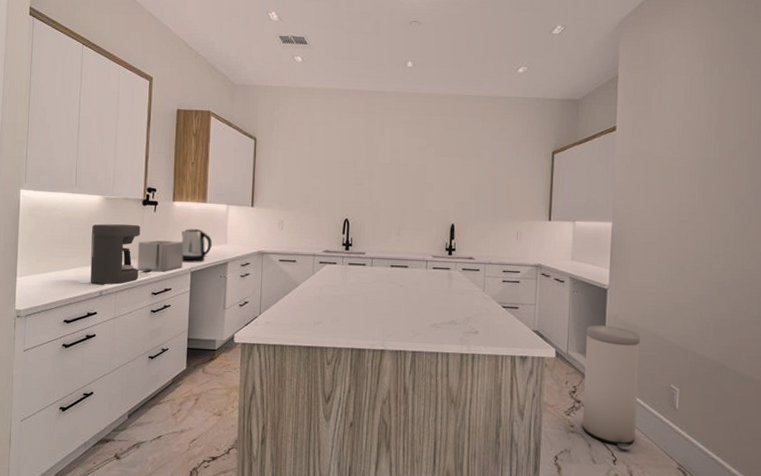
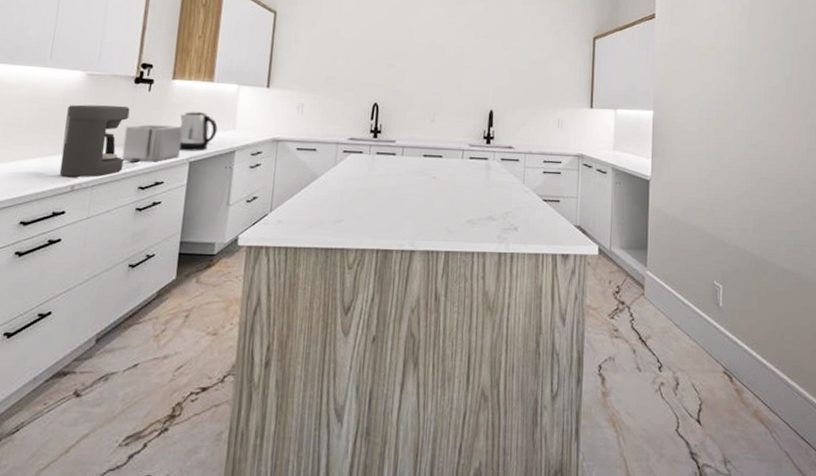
pedal bin: present [582,325,640,451] -> none [626,218,683,355]

